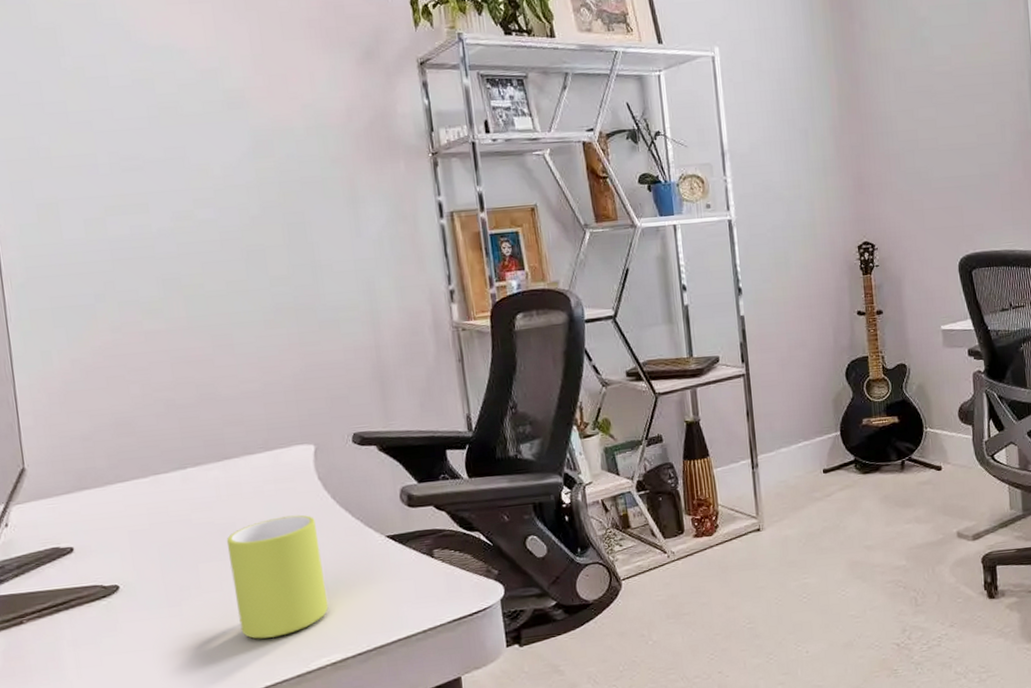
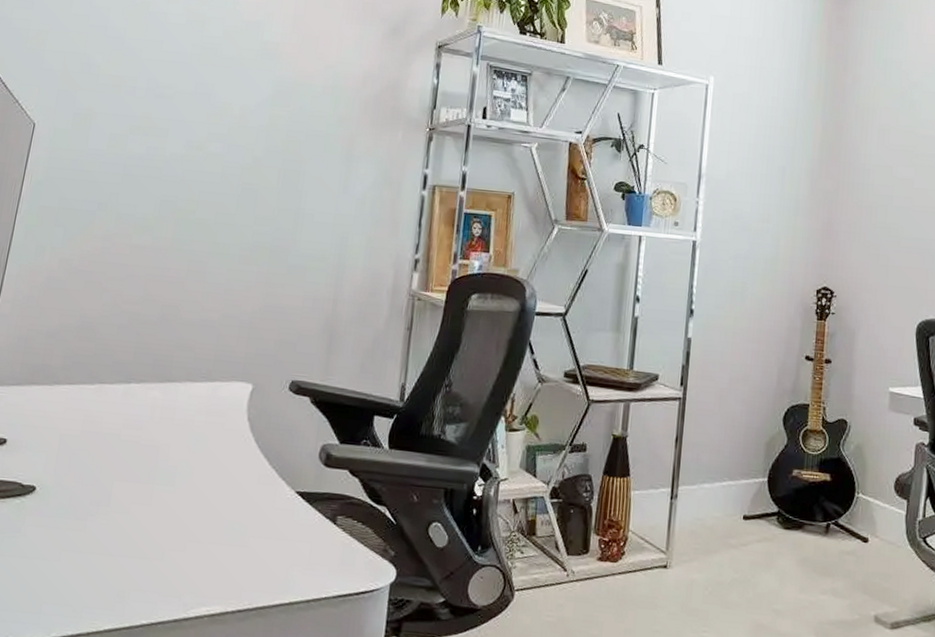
mug: present [226,515,329,639] -> none [134,450,234,574]

